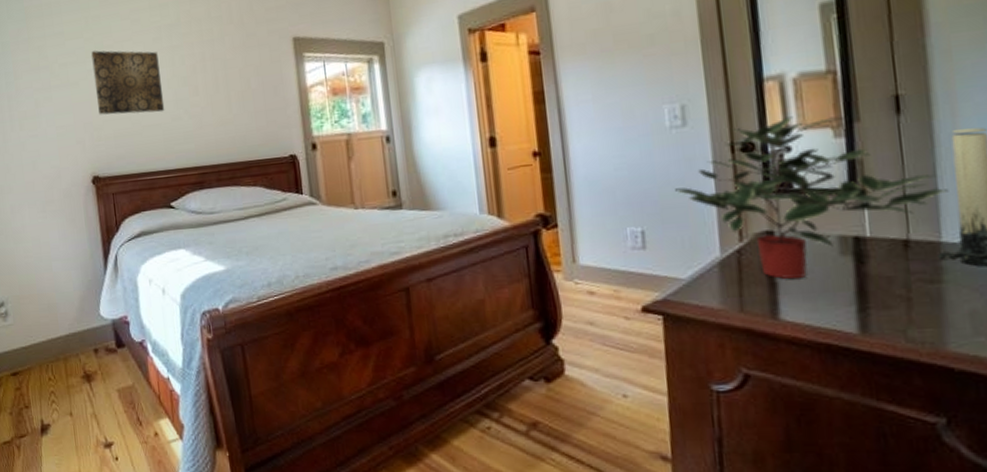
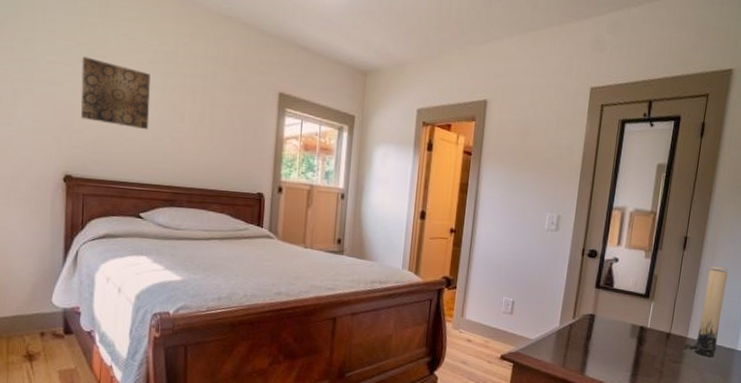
potted plant: present [675,116,949,280] -> none [541,238,699,350]

